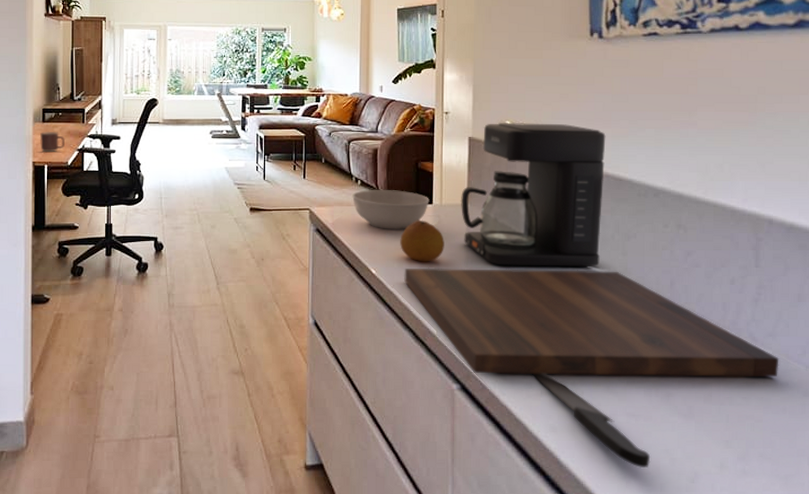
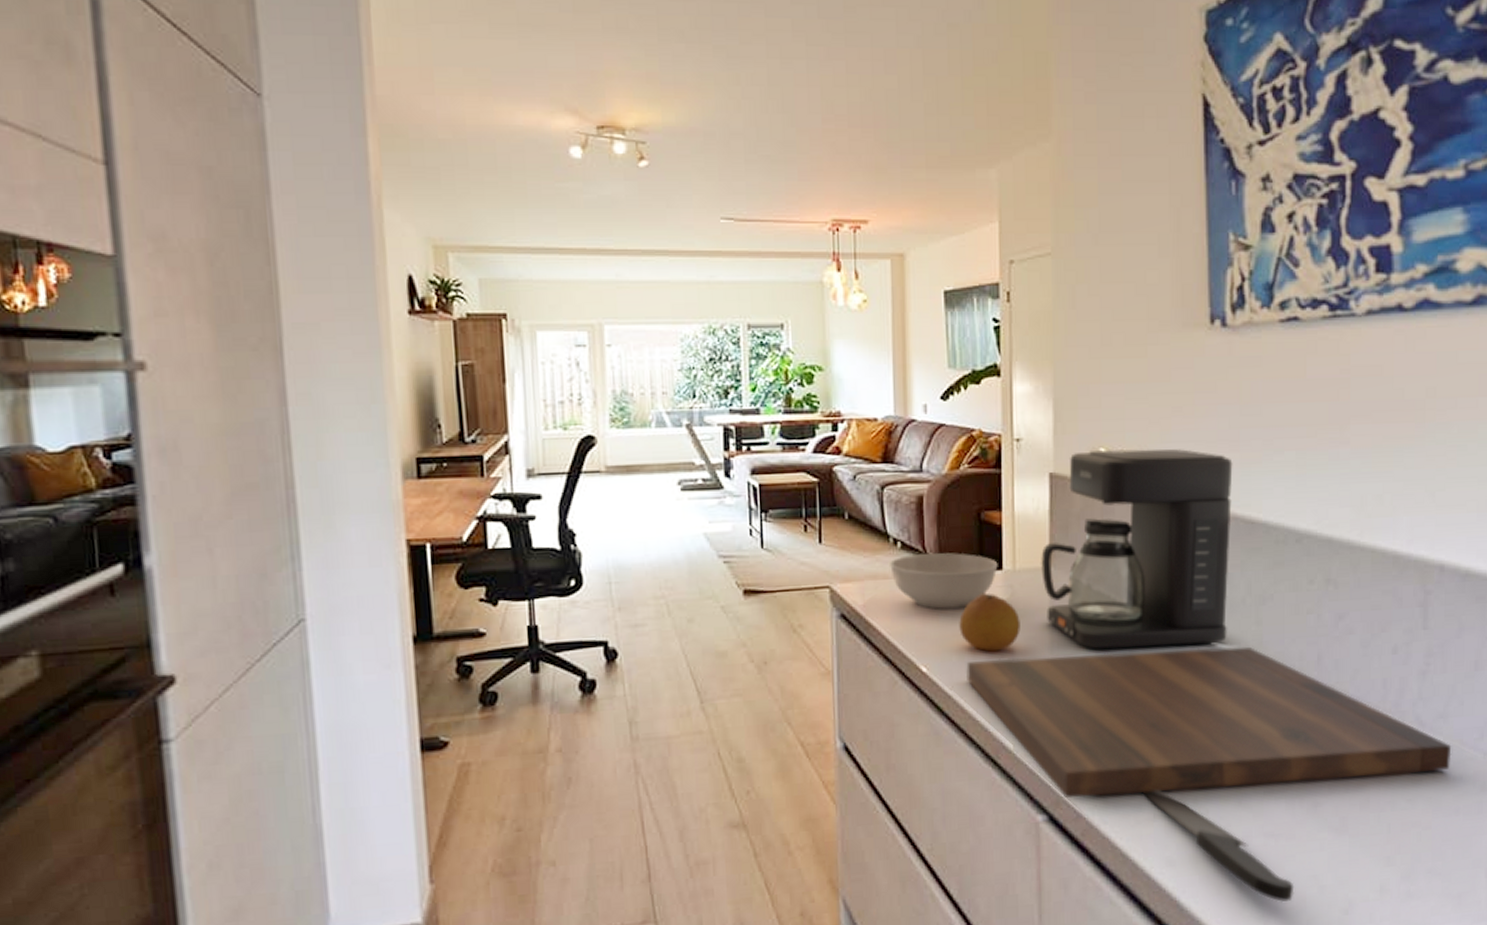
mug: present [39,131,65,152] -> none [414,491,455,523]

